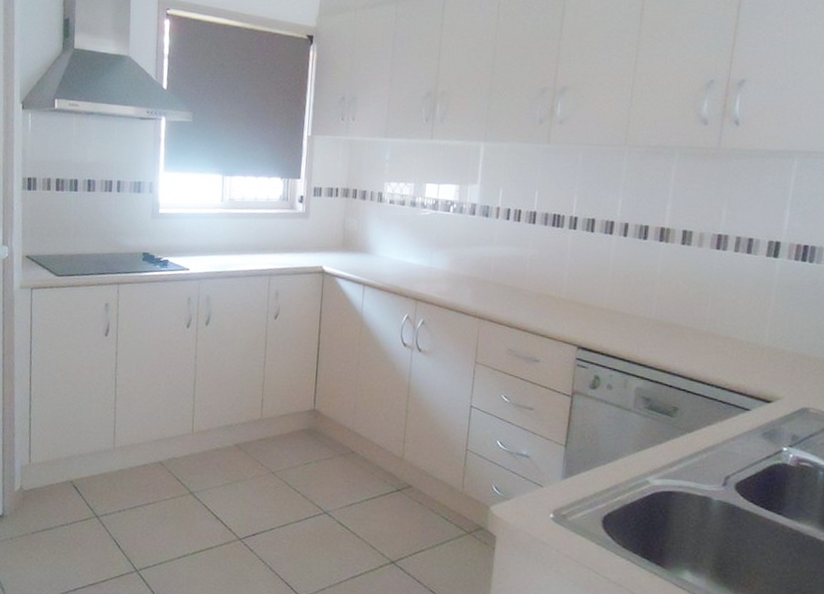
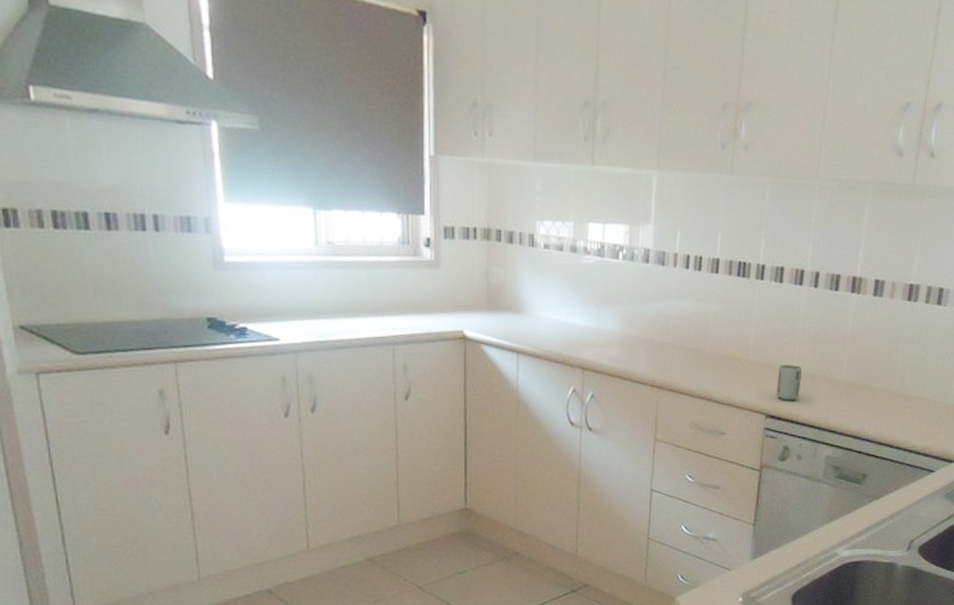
cup: none [587,302,613,336] -> present [776,364,803,401]

